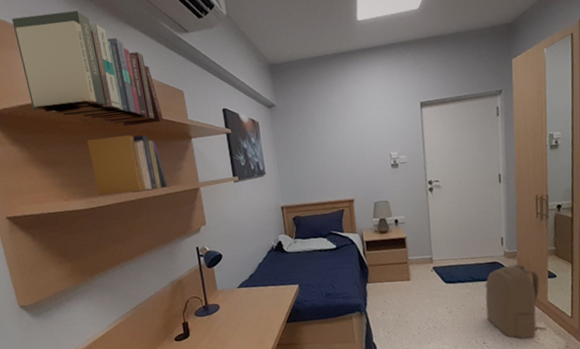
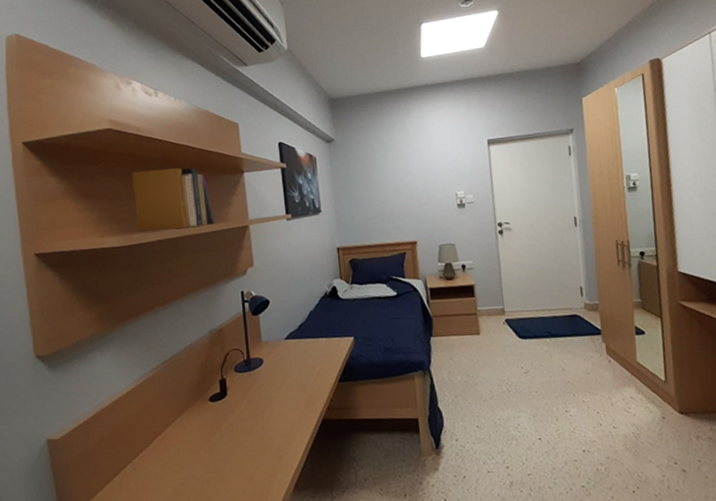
books: present [11,10,164,126] -> none [67,42,216,158]
backpack: present [485,264,546,339] -> none [564,317,638,407]

